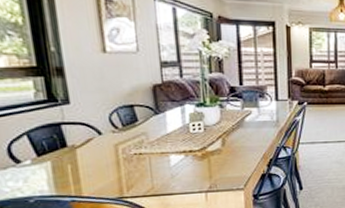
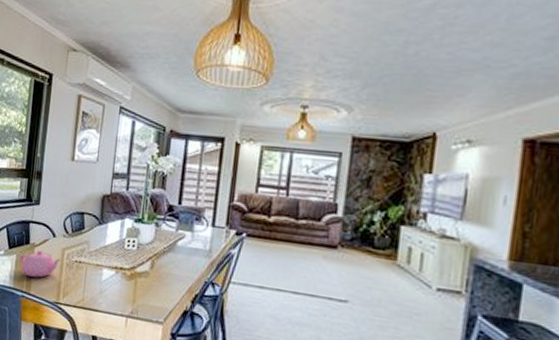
teapot: none [57,150,115,180] -> present [19,249,61,278]

